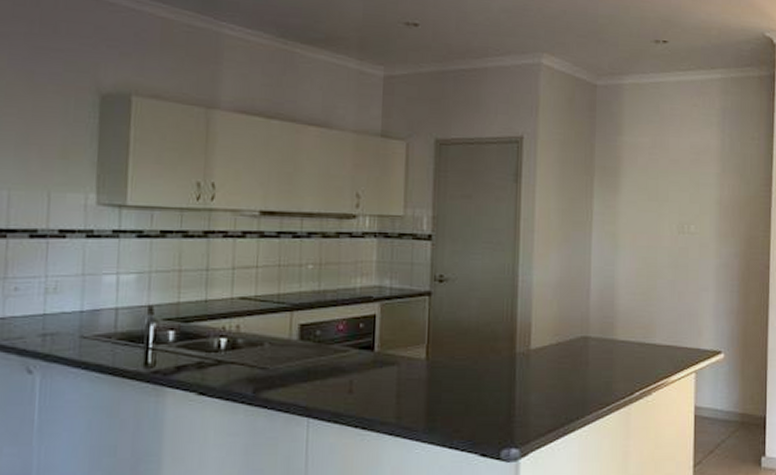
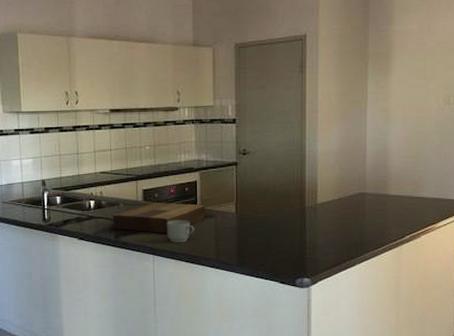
cutting board: none [252,343,386,388] -> present [113,202,206,234]
mug: none [329,368,370,400] -> present [166,220,195,243]

